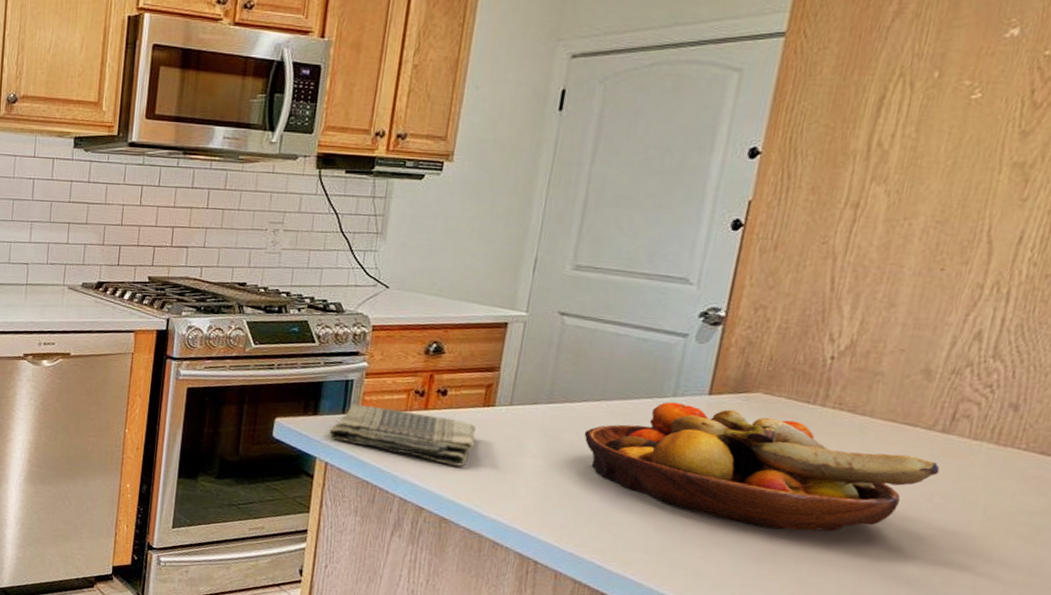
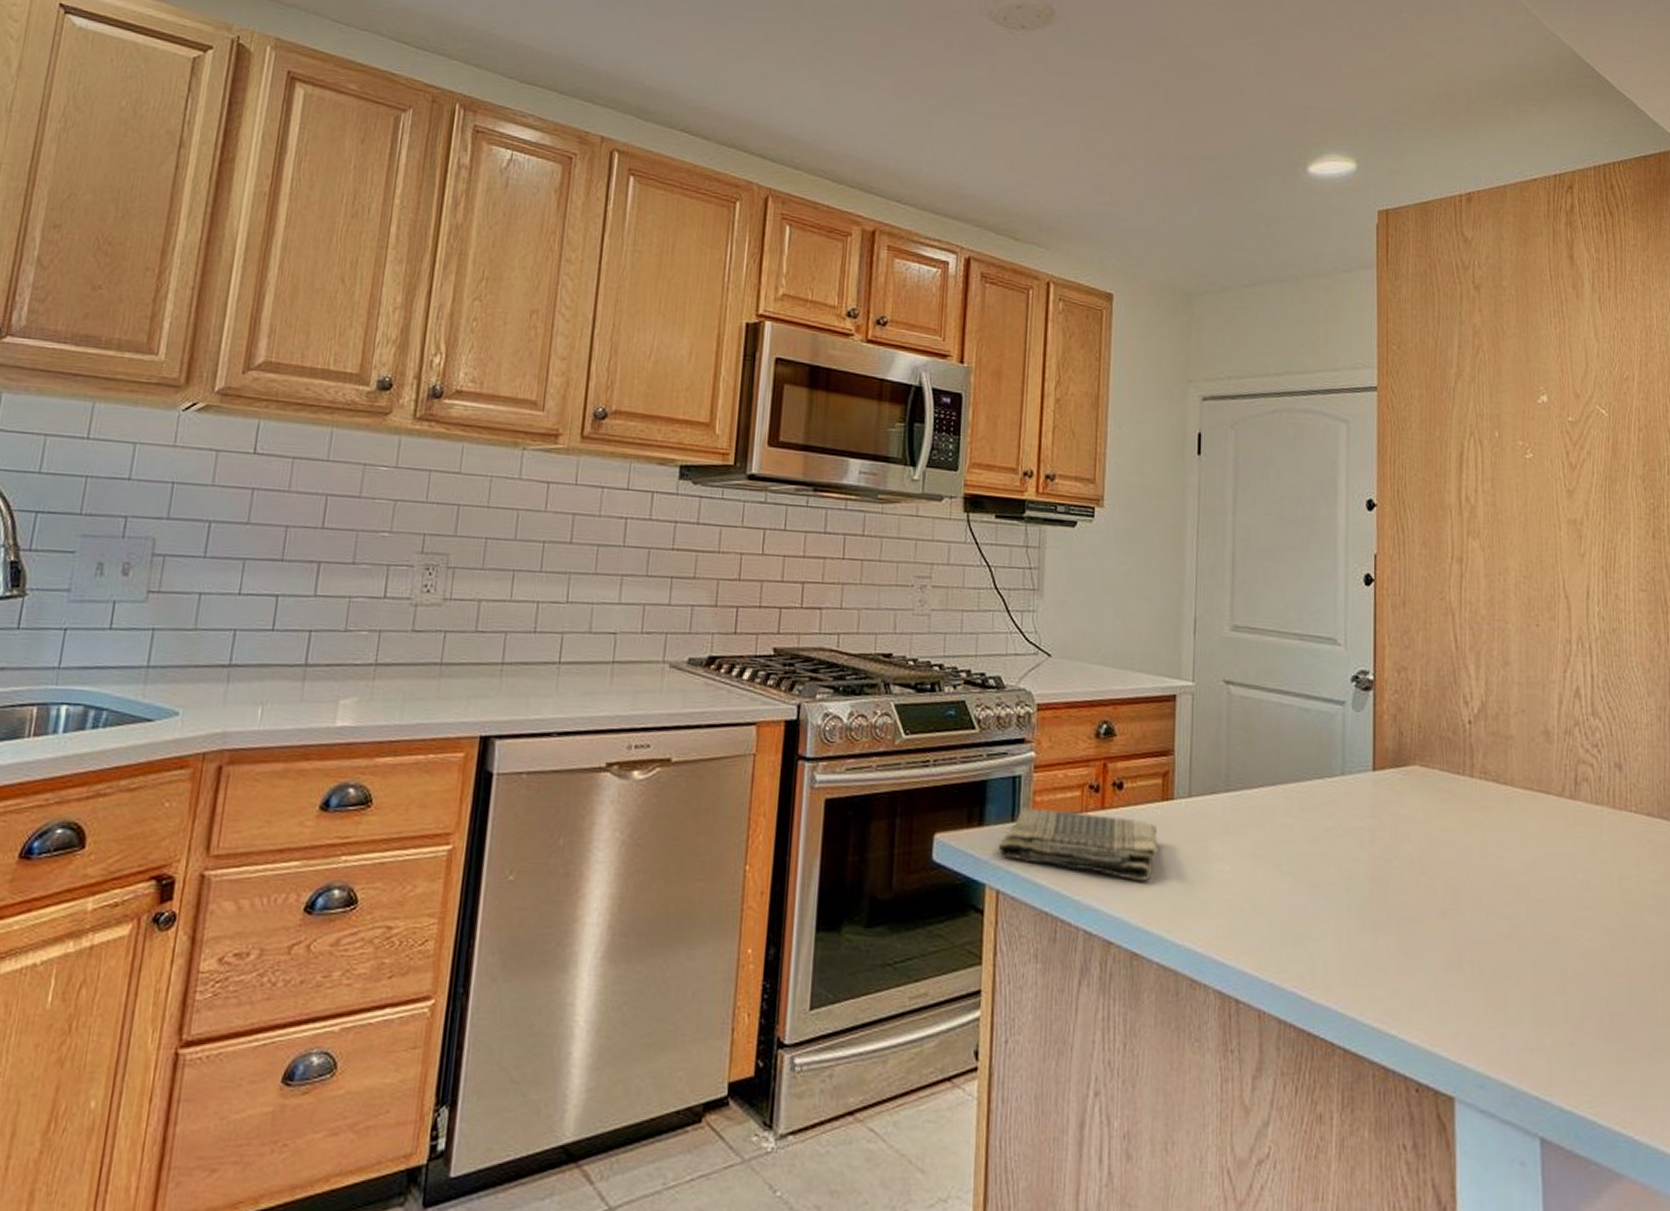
fruit bowl: present [584,402,940,532] -> none [1265,781,1577,927]

